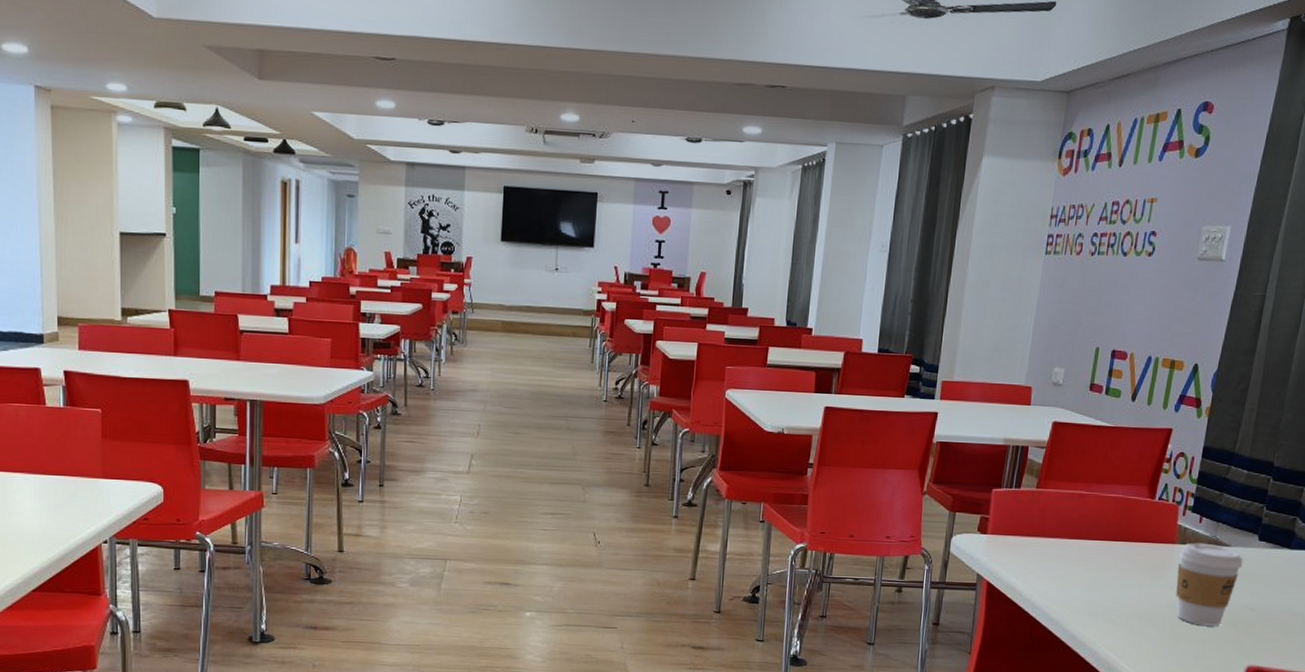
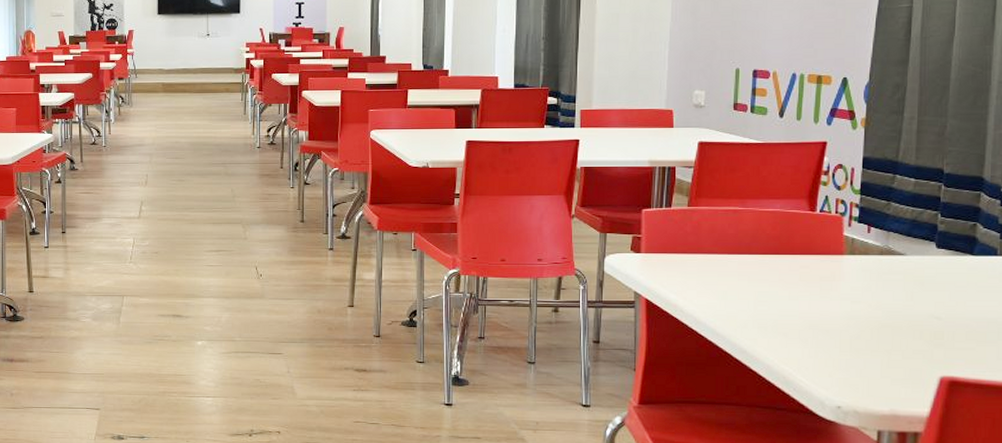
coffee cup: present [1175,542,1244,626] -> none [849,253,922,336]

